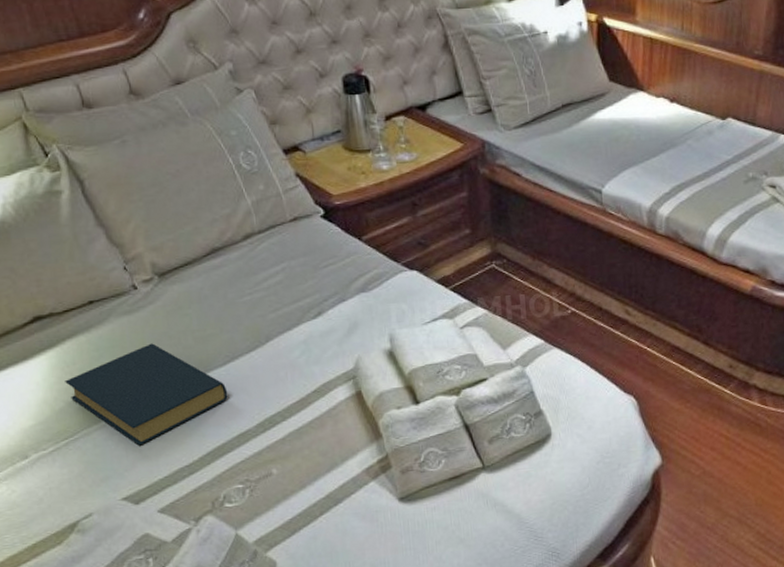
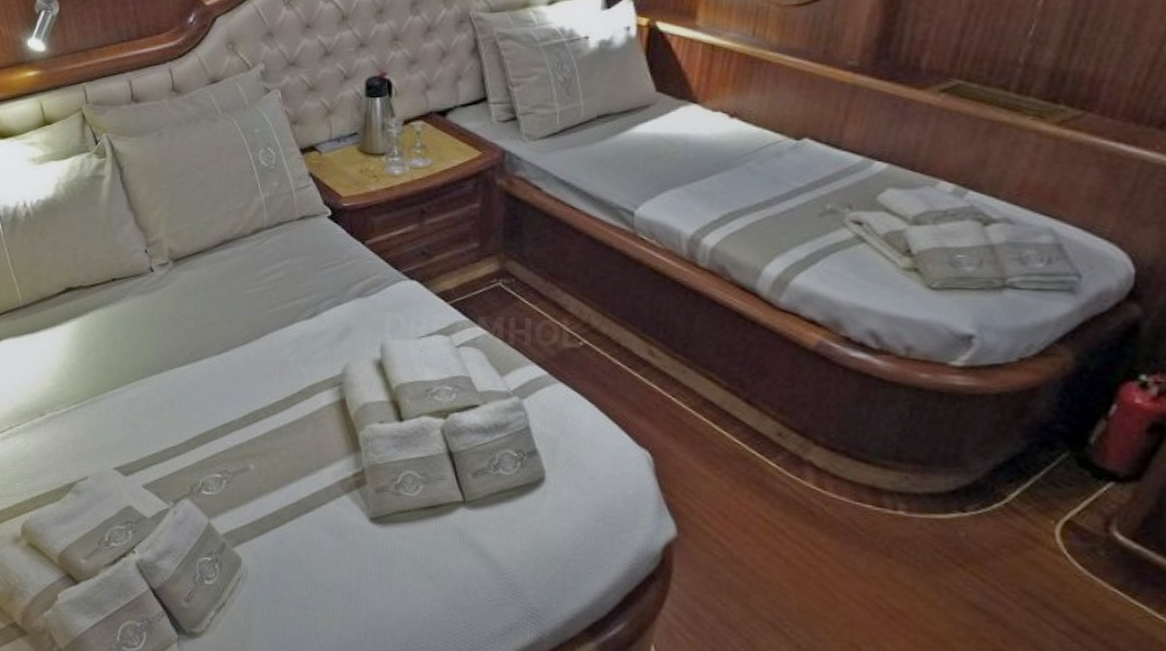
hardback book: present [65,343,228,446] -> none [83,324,219,420]

